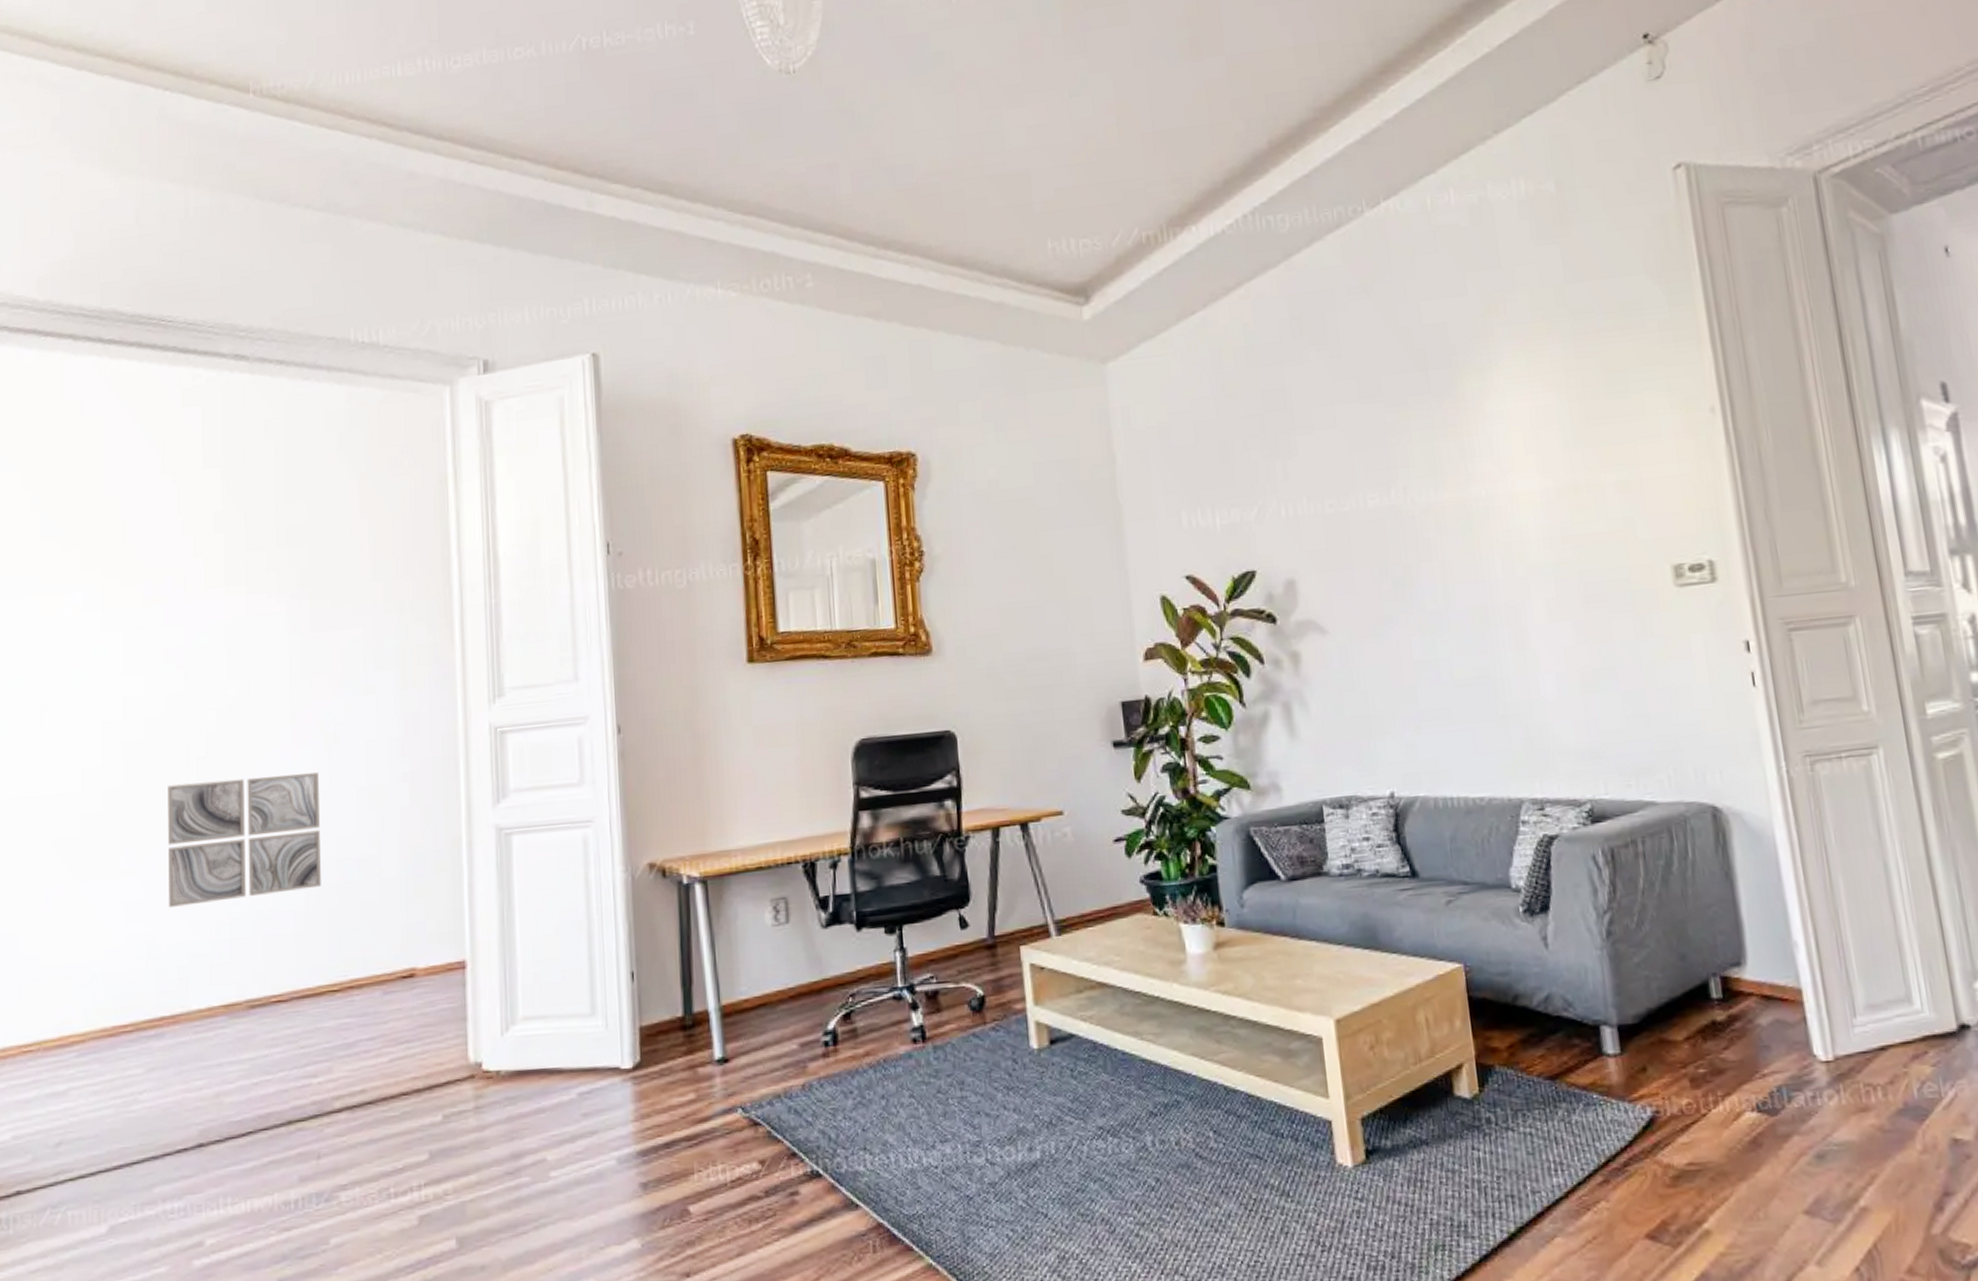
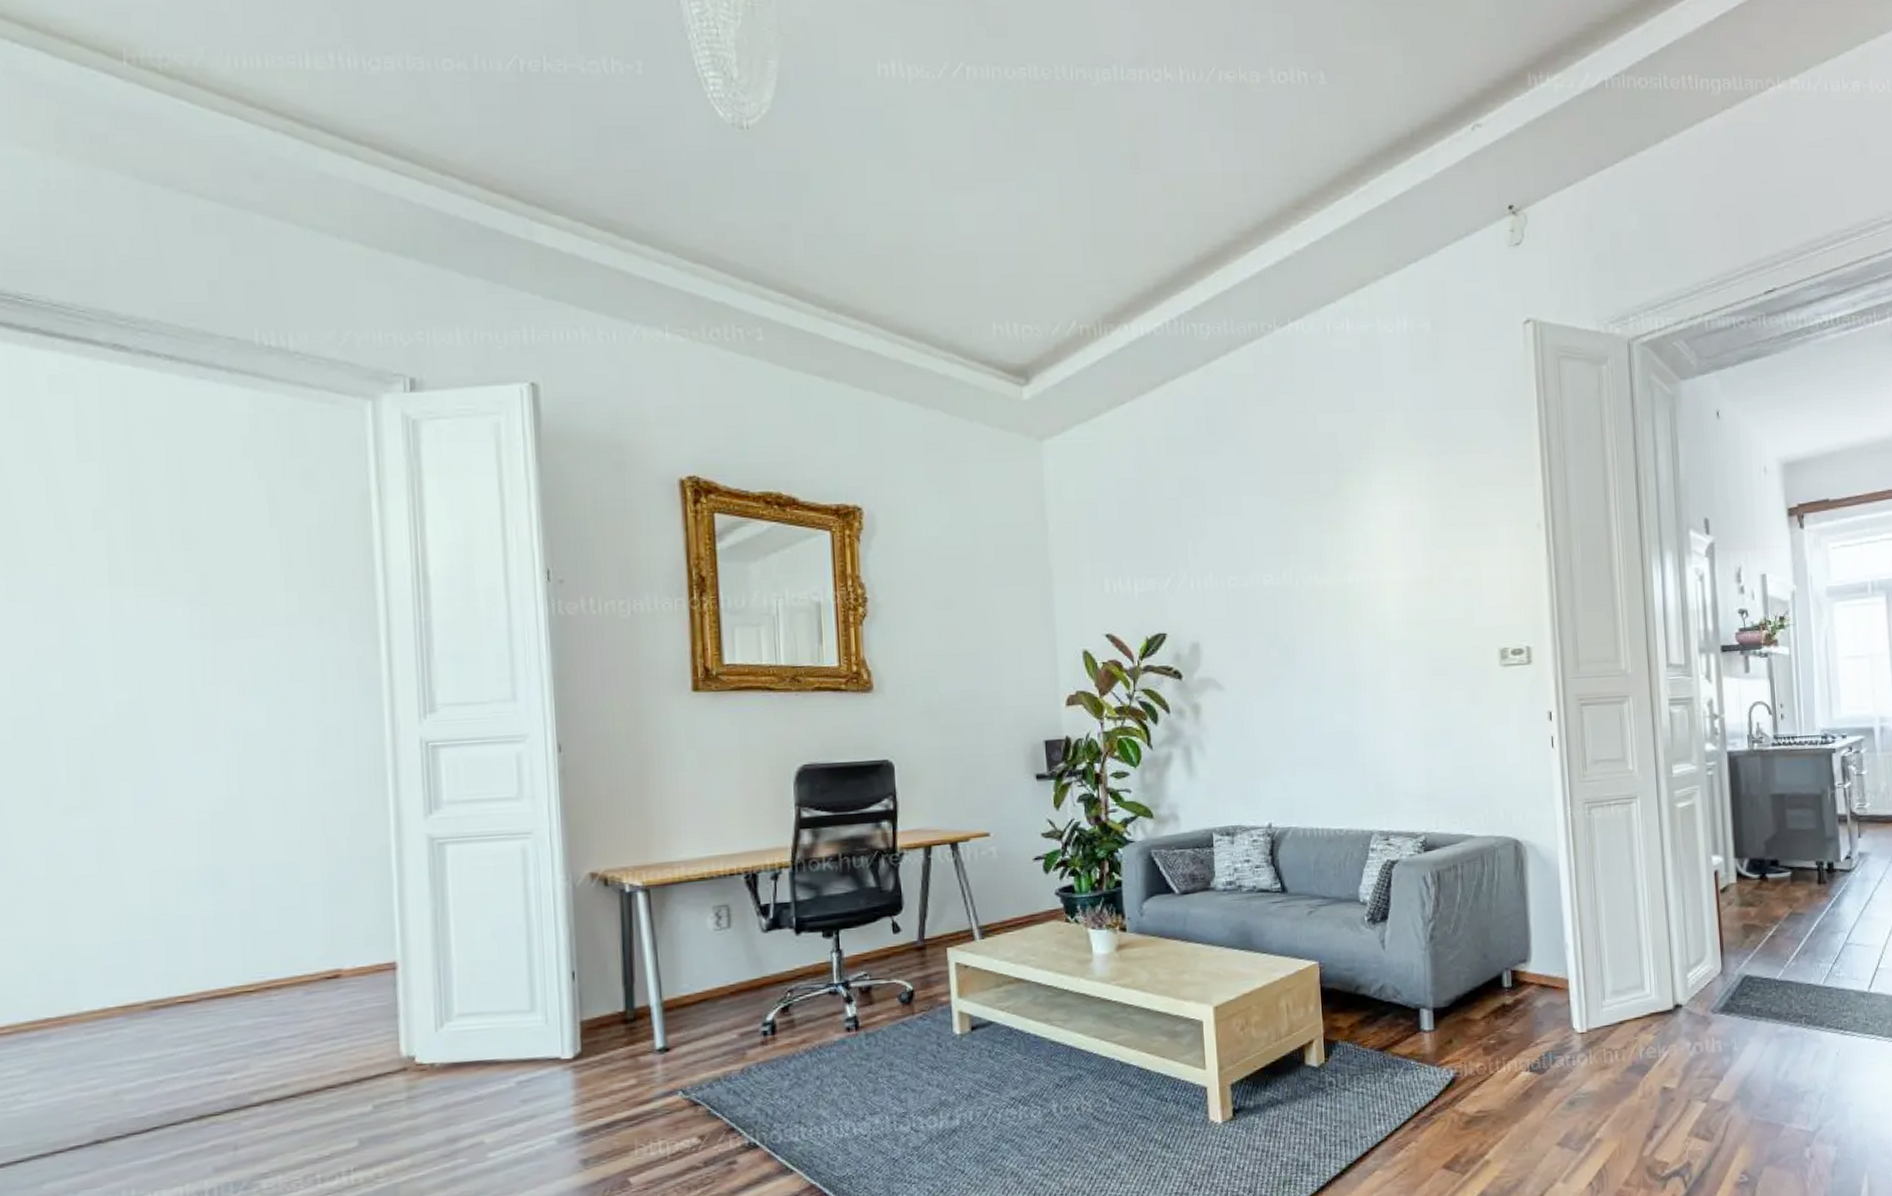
wall art: present [168,772,321,907] -> none [45,780,232,910]

